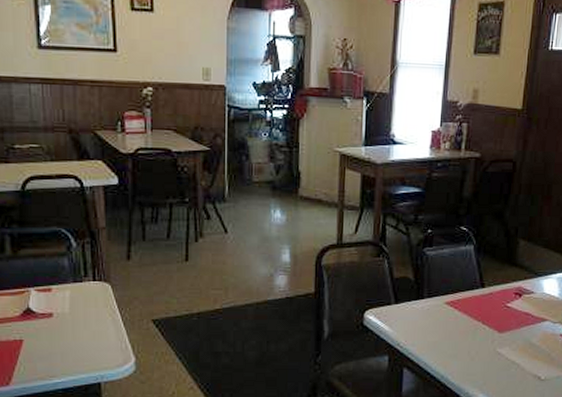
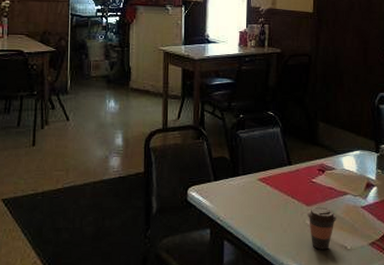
coffee cup: none [499,333,532,380] -> present [308,206,337,250]

